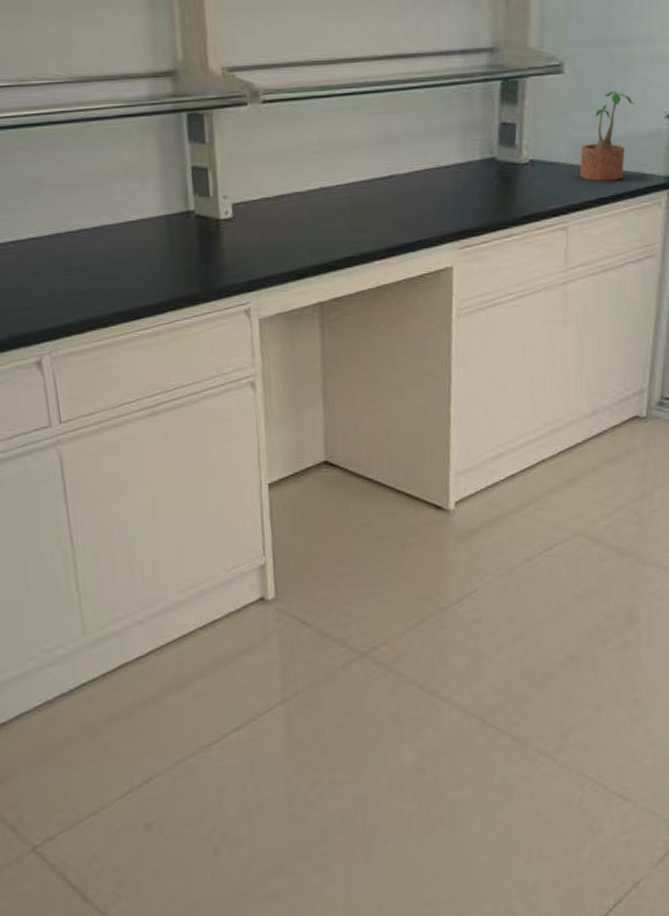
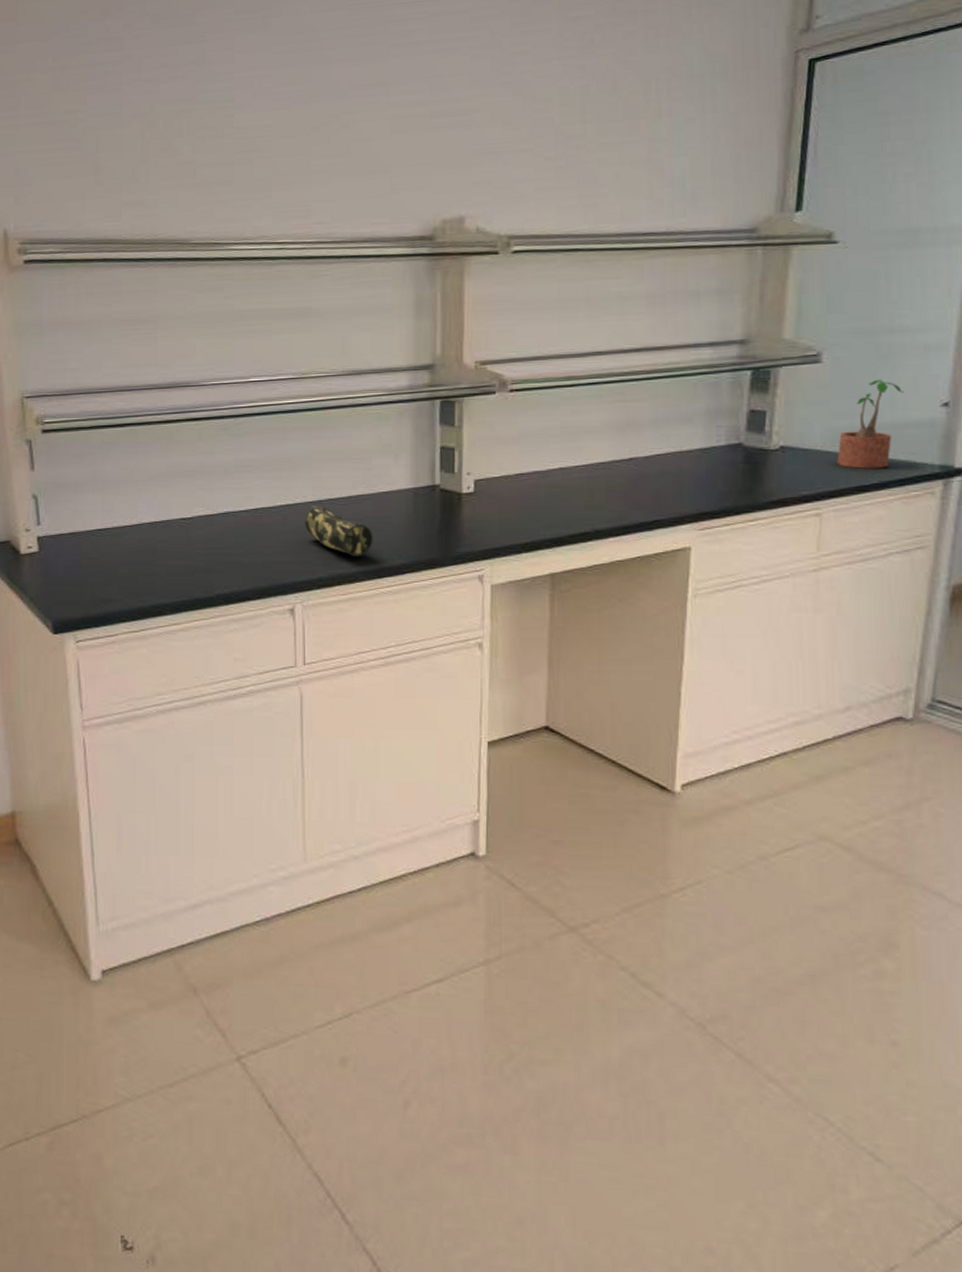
pencil case: none [42,240,126,297] -> present [305,505,373,556]

